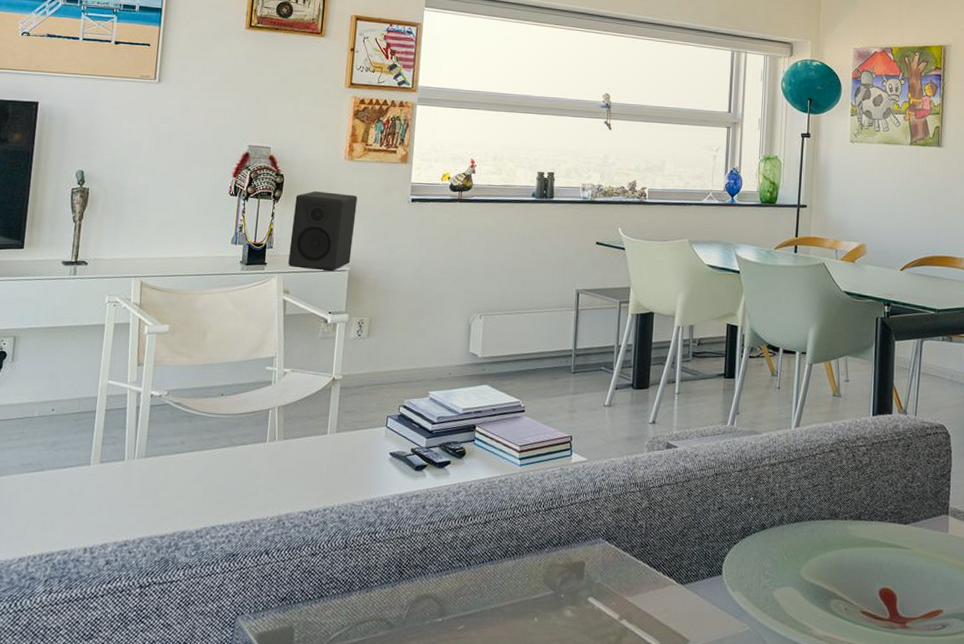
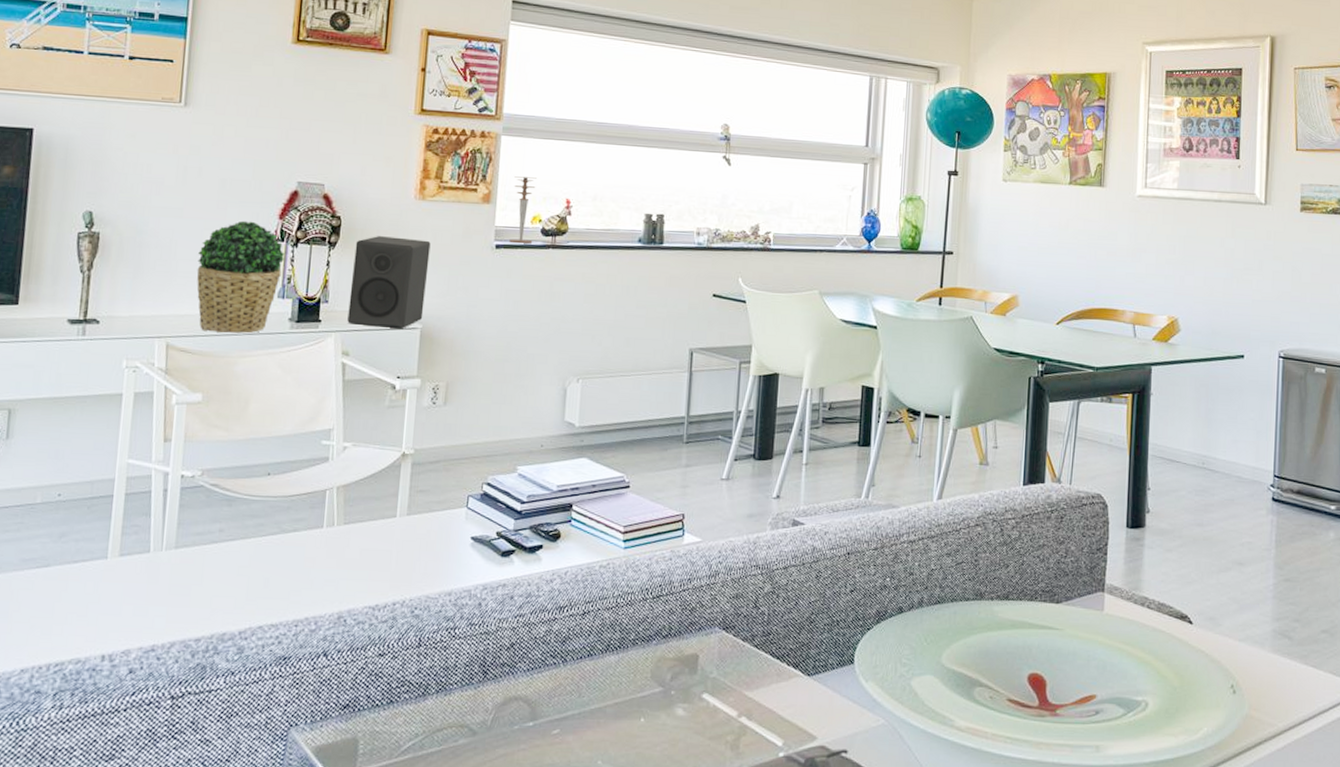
potted plant: none [166,178,237,274] -> present [197,220,284,334]
candlestick: none [423,140,446,199] -> present [509,176,537,245]

